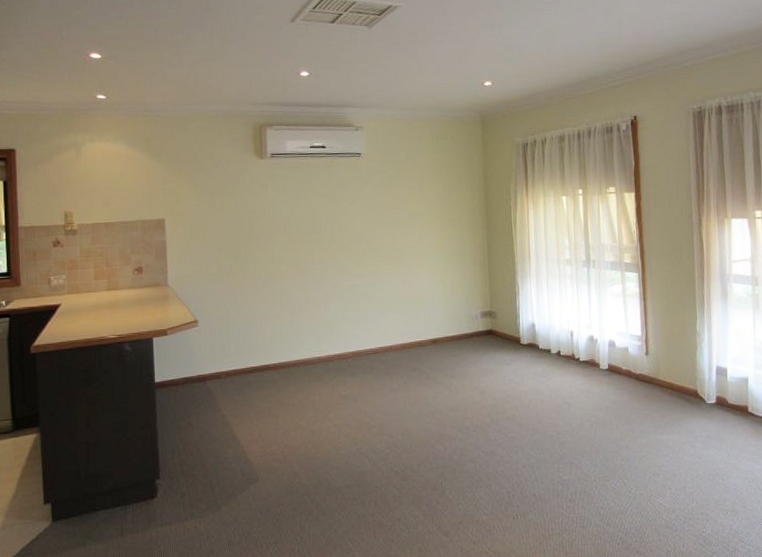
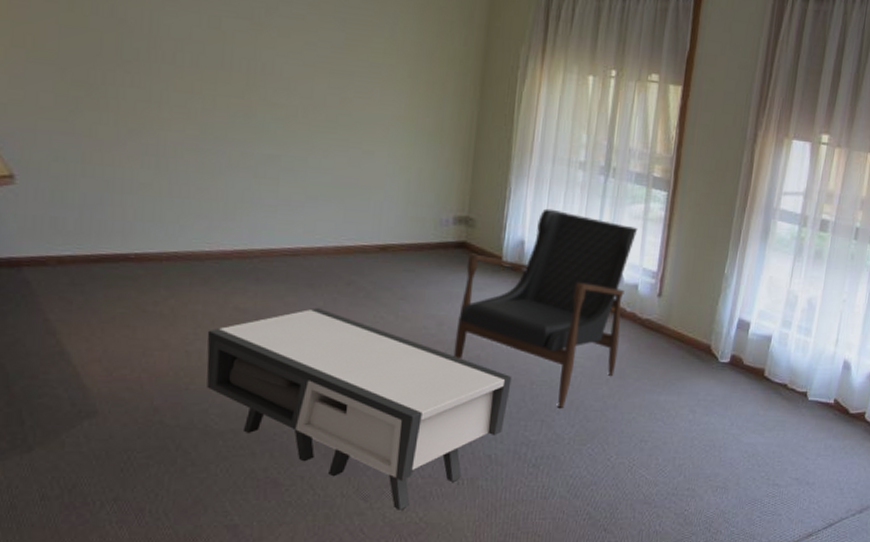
coffee table: none [323,390,542,542] -> present [206,308,512,510]
armchair: none [494,297,622,452] -> present [453,208,638,408]

